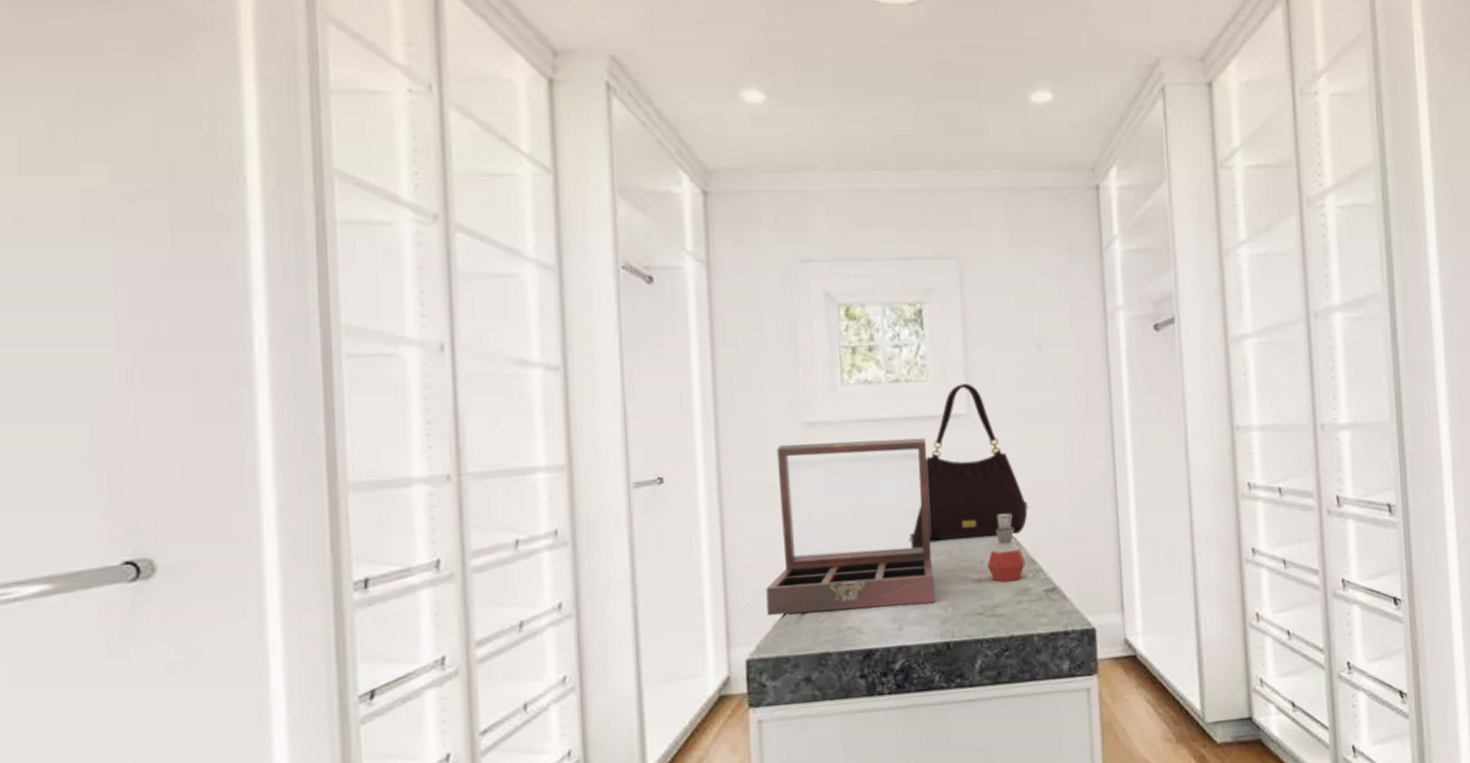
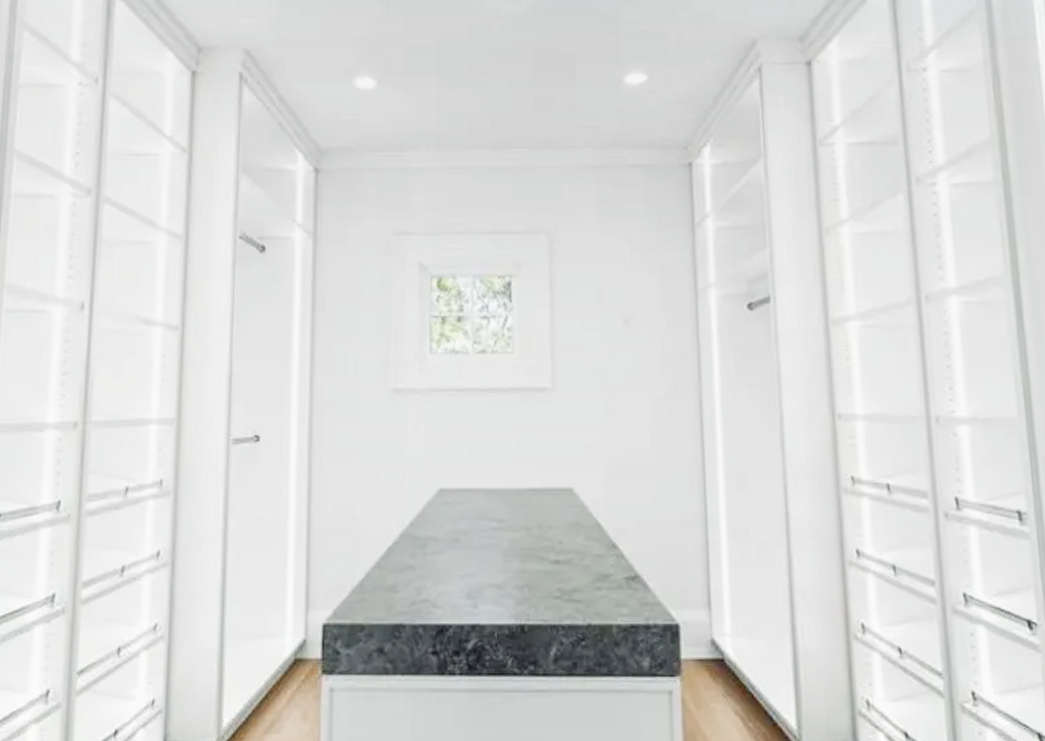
jewelry box: present [766,438,935,616] -> none [346,409,511,581]
handbag: present [925,383,1029,540] -> none [507,357,611,516]
perfume bottle: present [987,513,1027,583] -> none [566,493,607,566]

